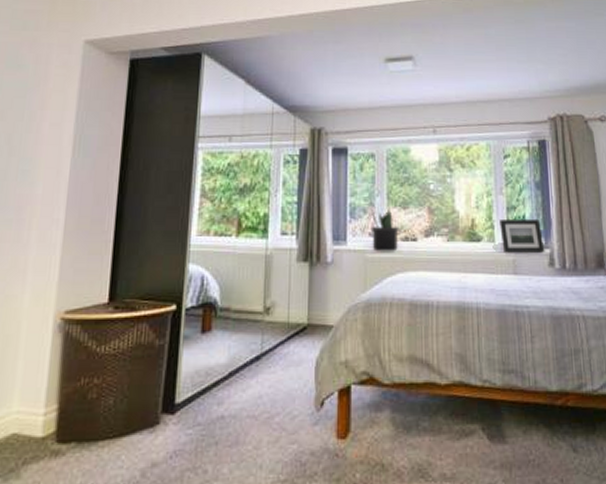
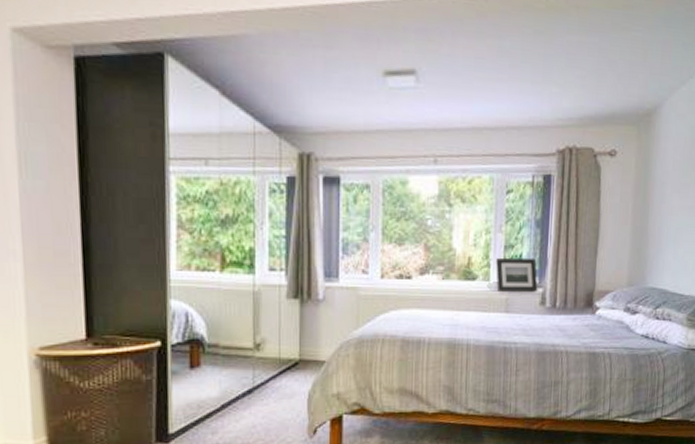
planter: present [370,208,399,252] -> none [364,244,394,290]

